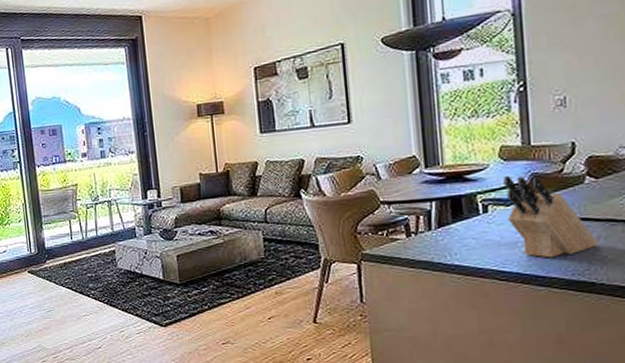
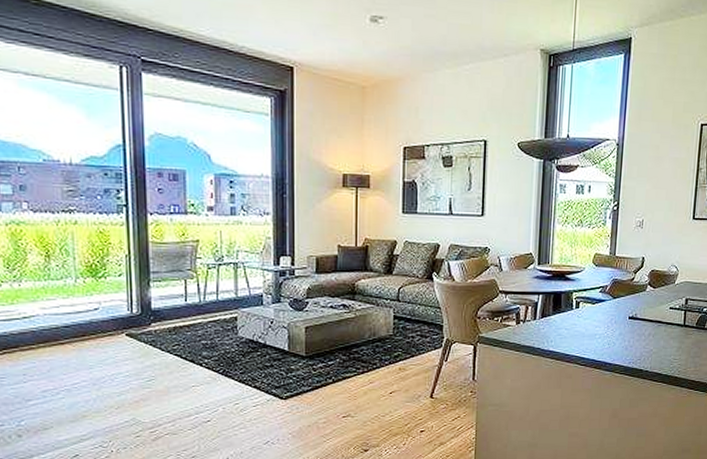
knife block: present [503,176,599,258] -> none [592,279,649,349]

